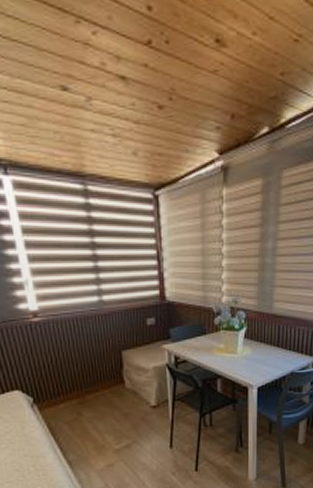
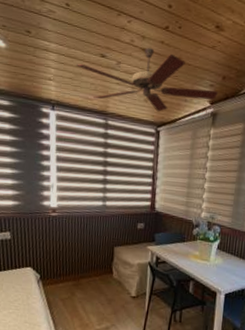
ceiling fan: none [26,73,228,169] -> present [75,47,219,112]

